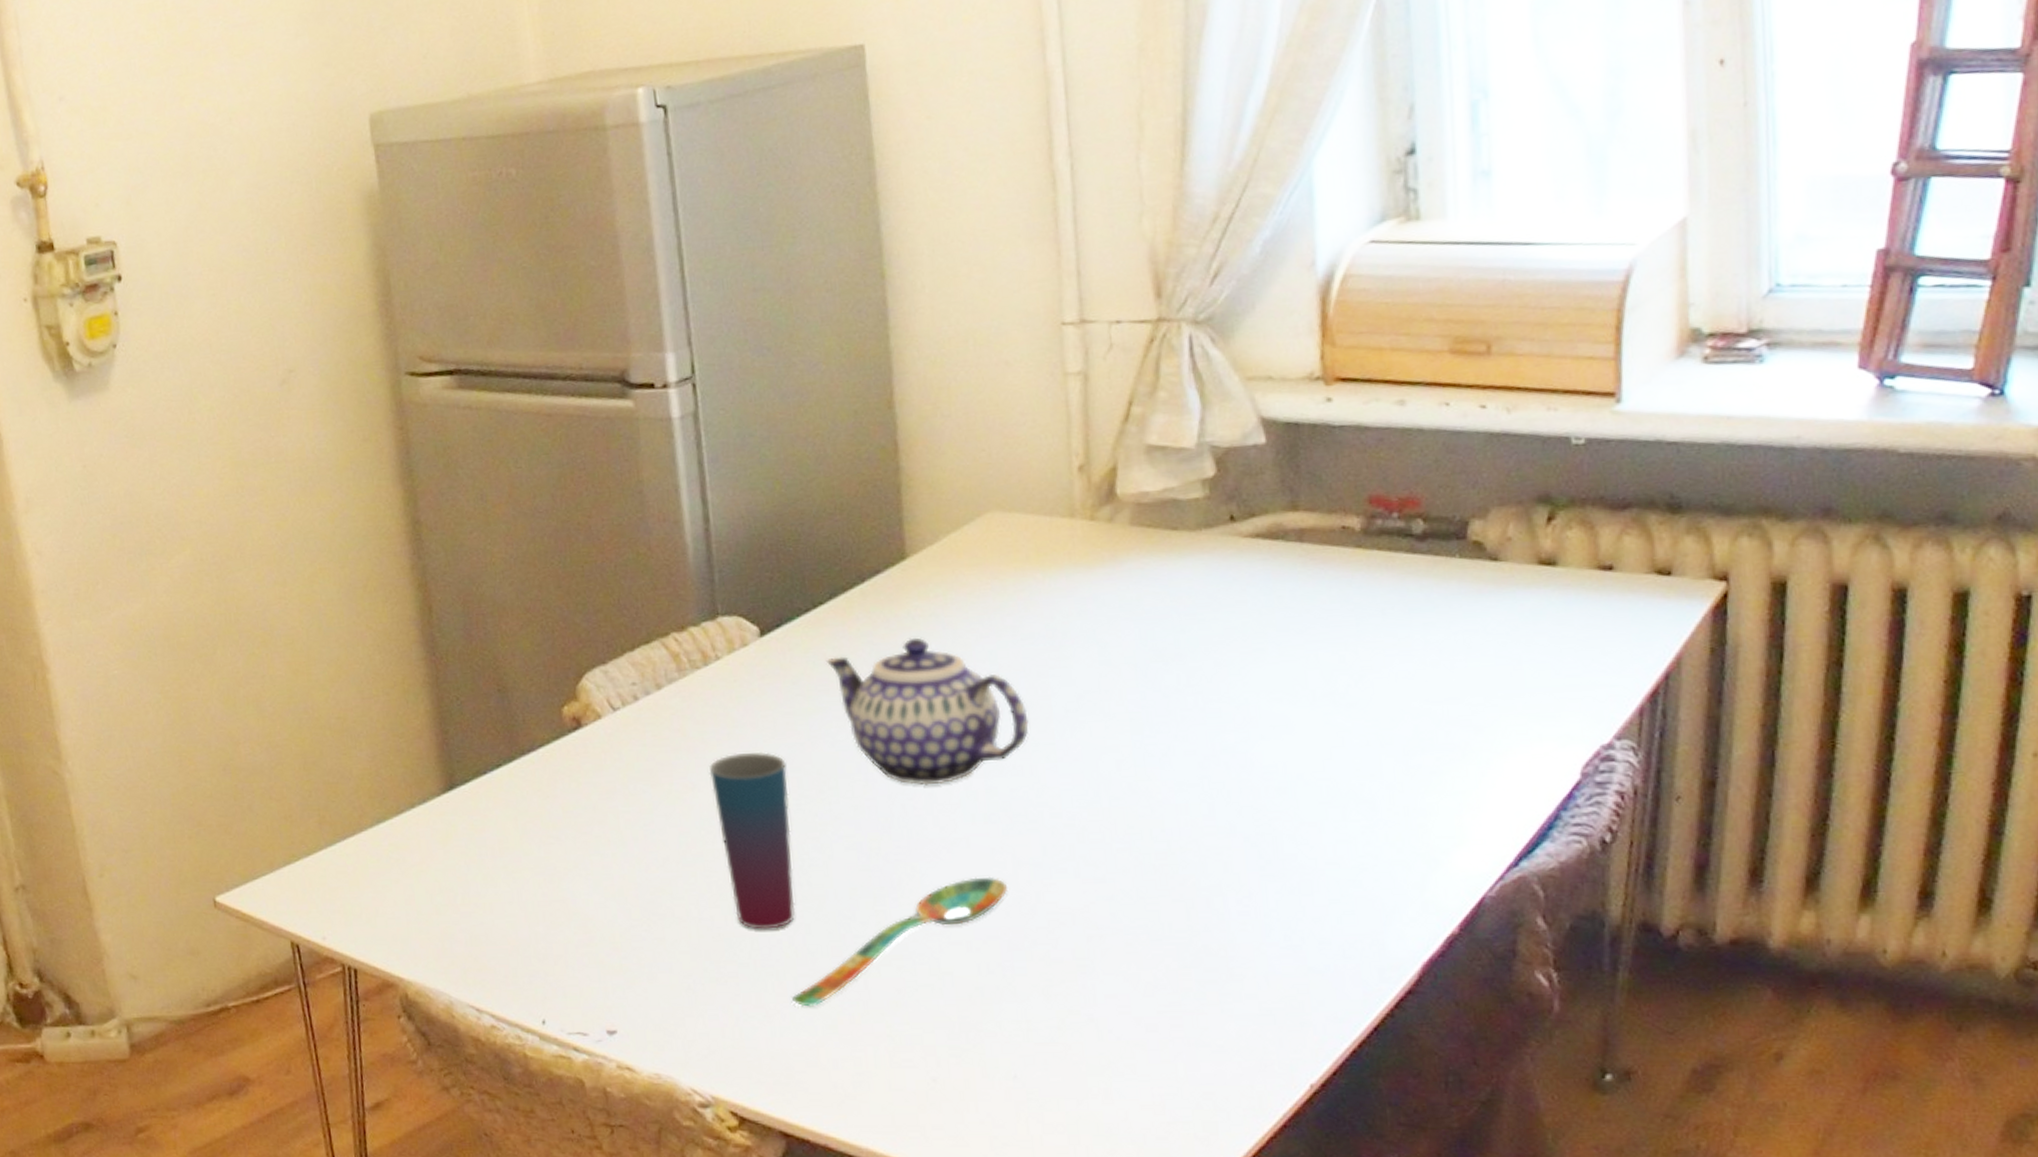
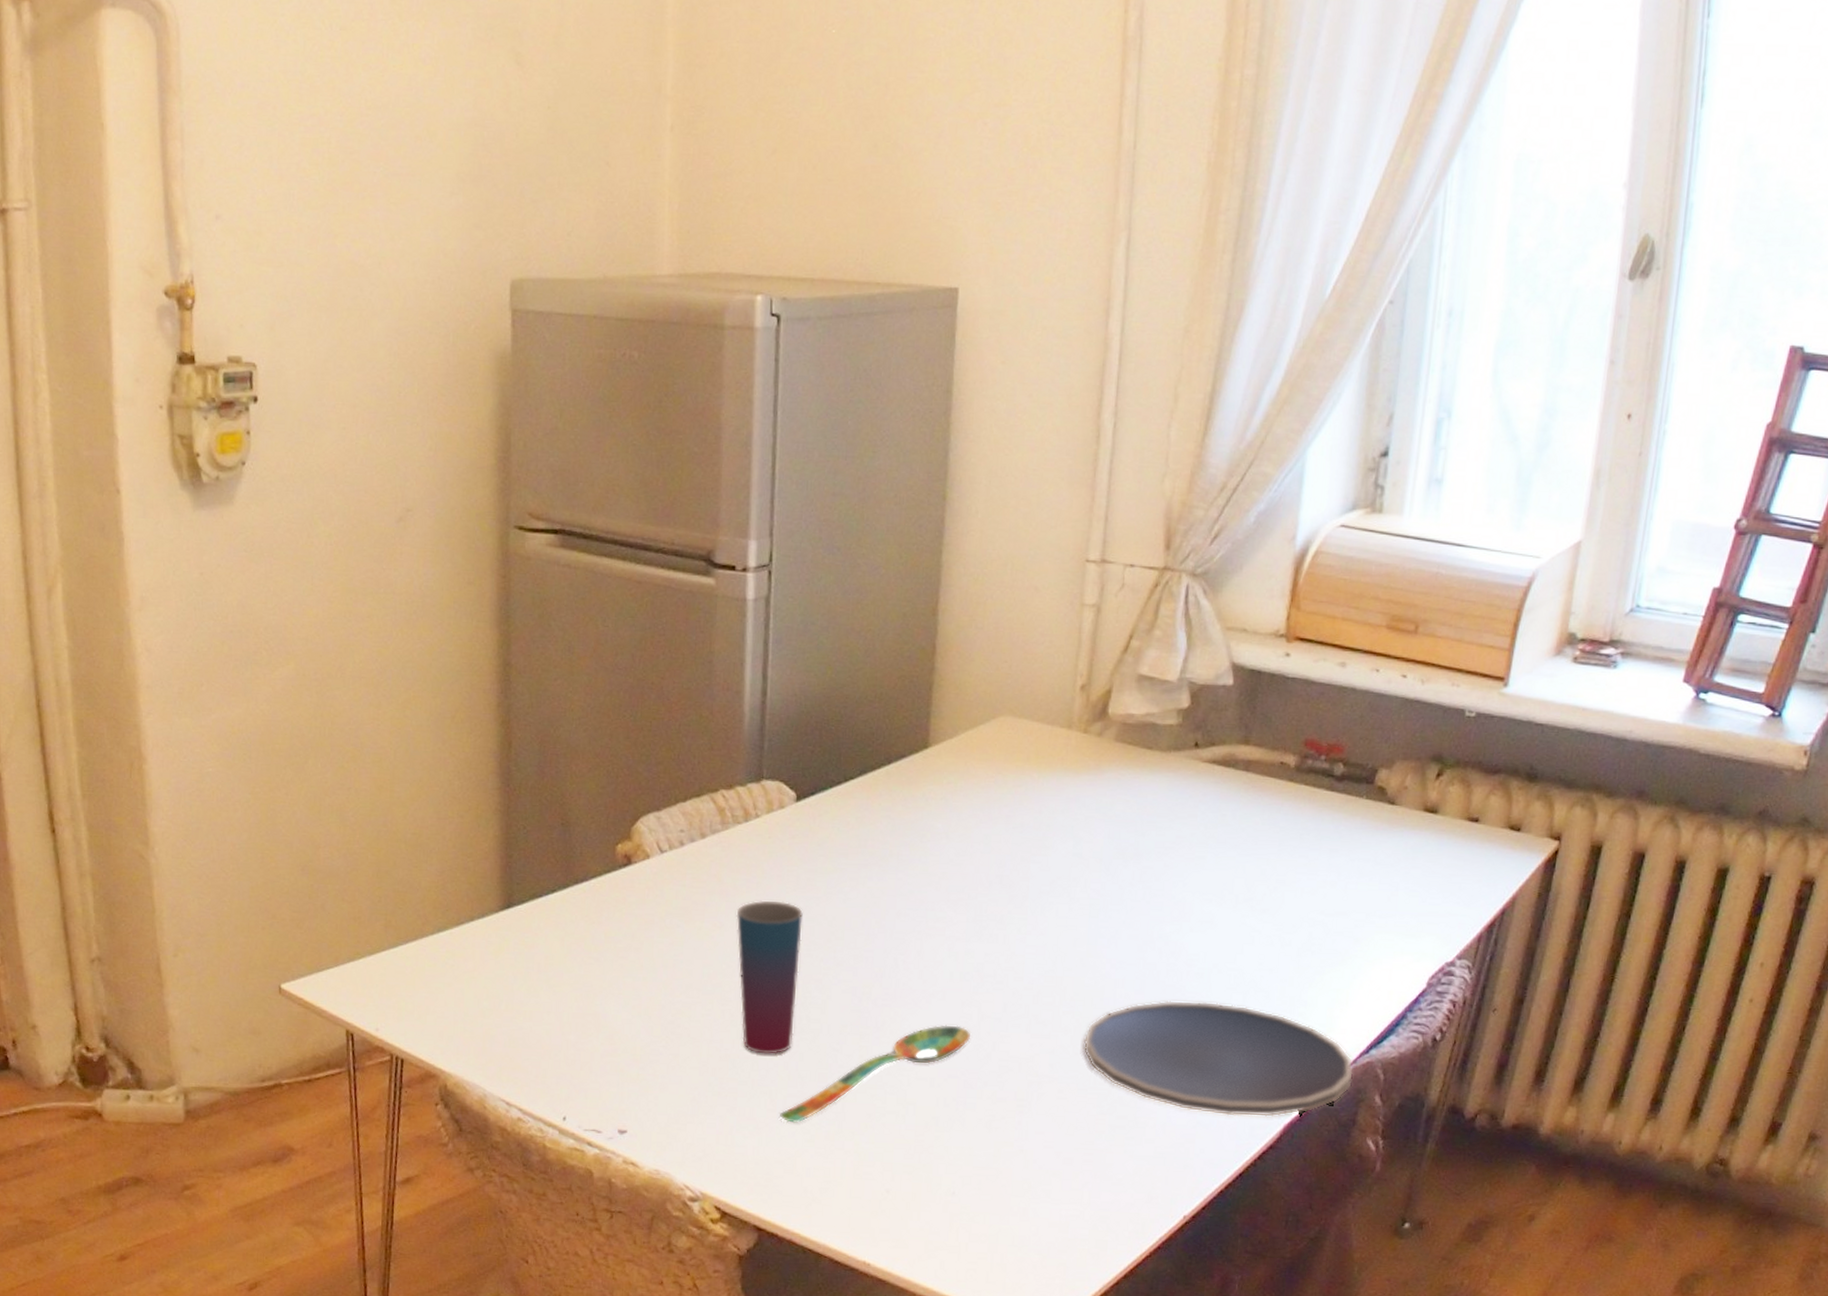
teapot: present [825,637,1029,786] -> none [848,816,1009,944]
plate: none [1147,820,1503,958] -> present [1083,1000,1354,1118]

